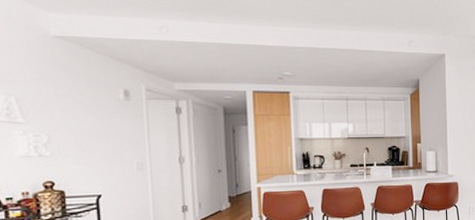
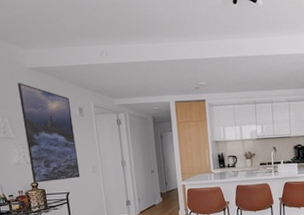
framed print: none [36,52,119,182] -> present [18,82,81,183]

